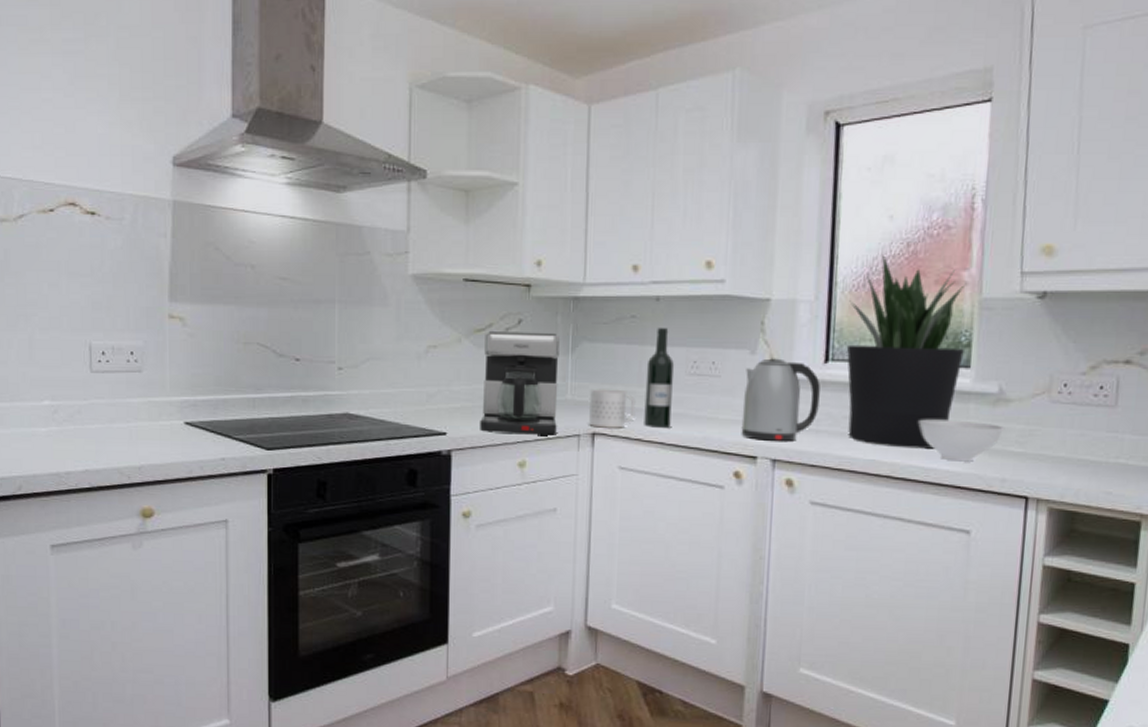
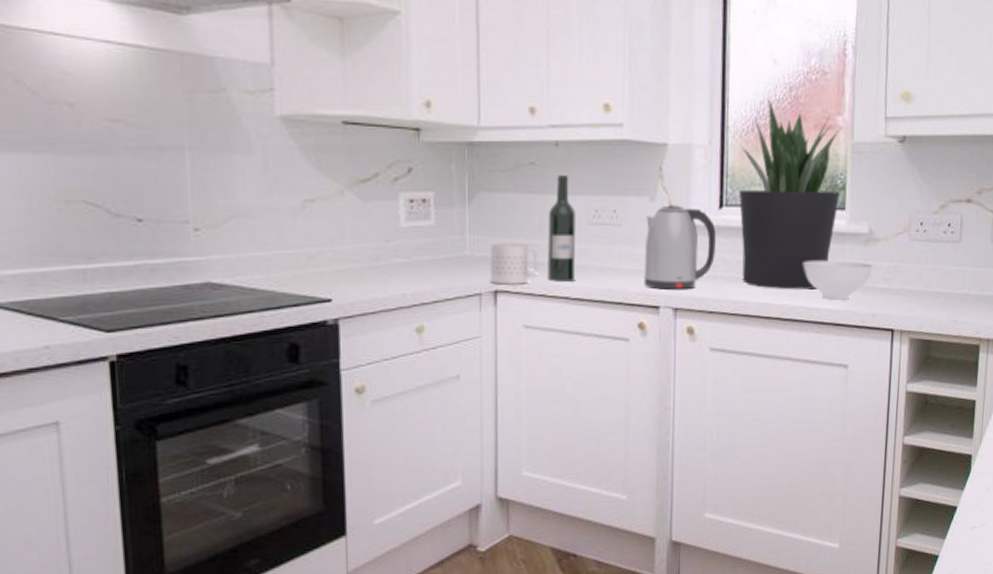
coffee maker: present [480,331,560,435] -> none [370,182,456,297]

